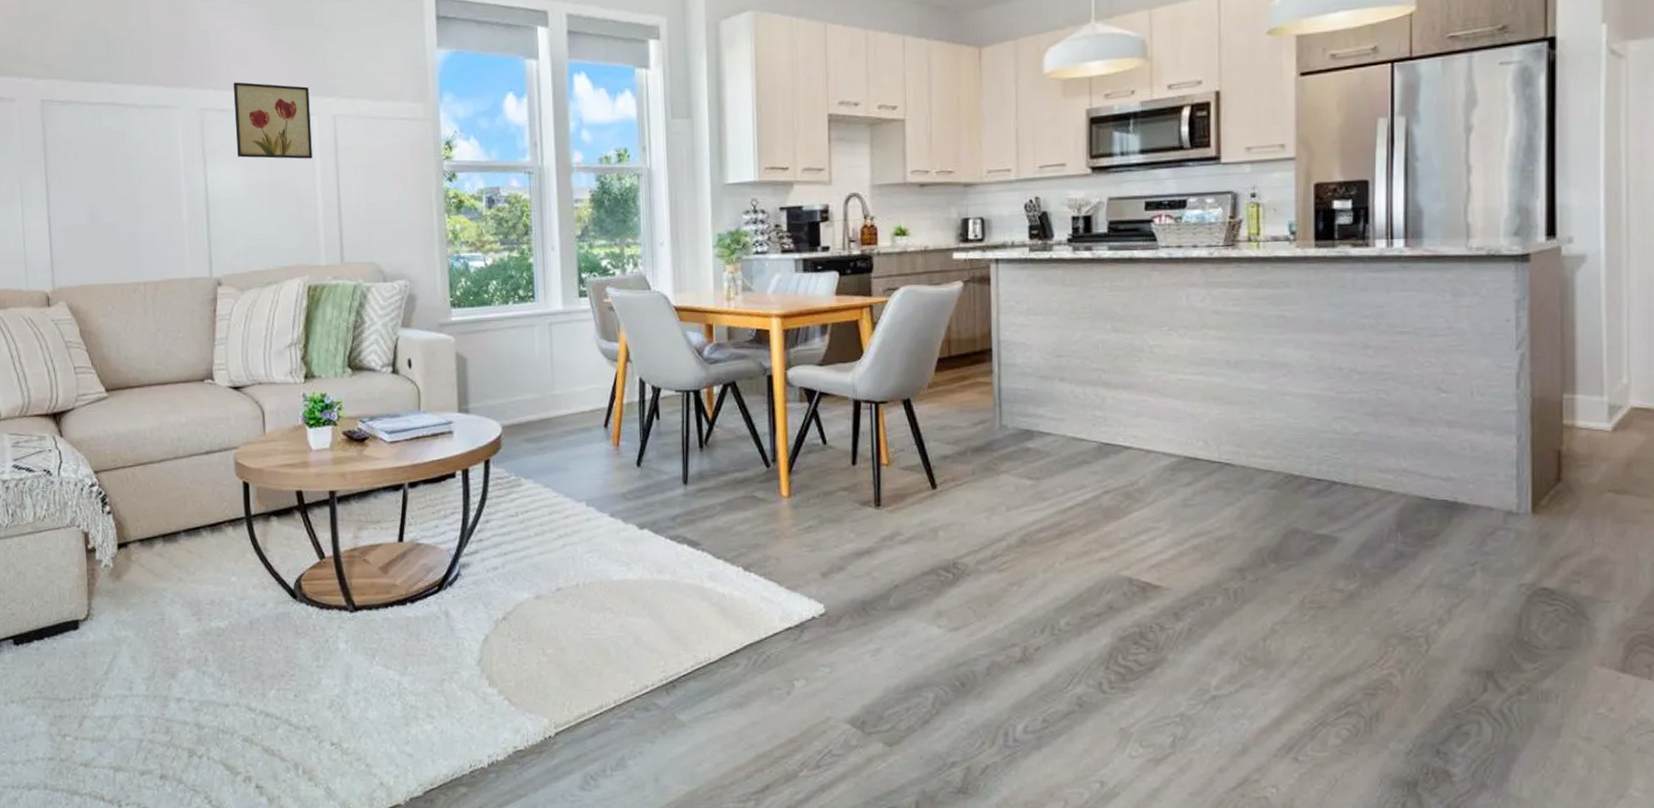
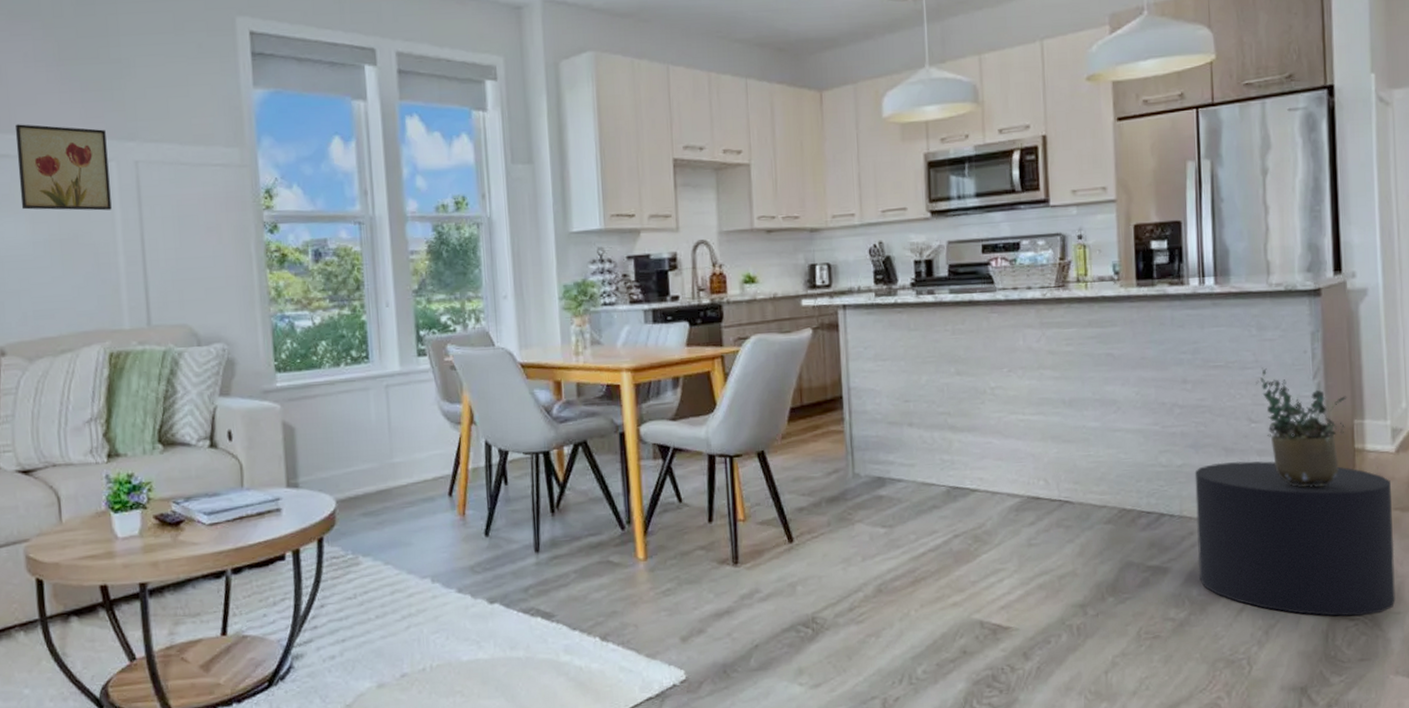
stool: none [1372,431,1606,602] -> present [1194,461,1396,617]
potted plant: none [1448,335,1556,463] -> present [1256,367,1347,487]

